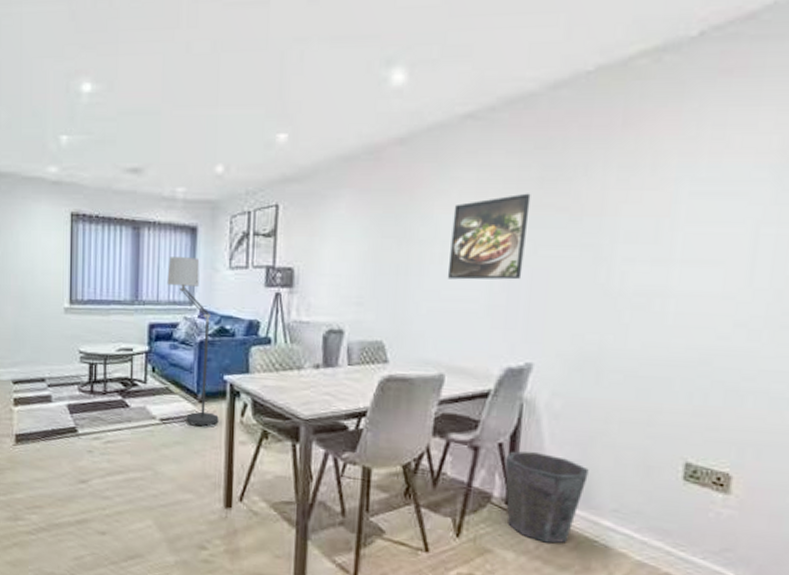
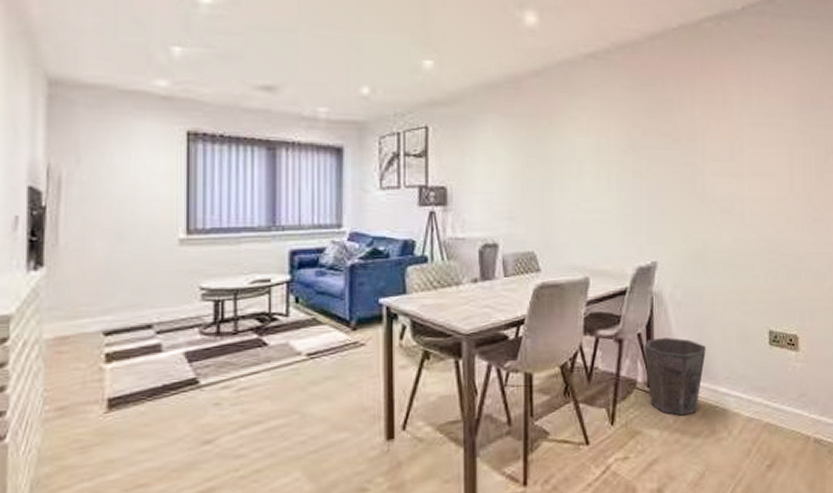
floor lamp: present [167,257,219,428] -> none [310,178,375,357]
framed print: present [447,193,531,280] -> none [584,120,643,193]

